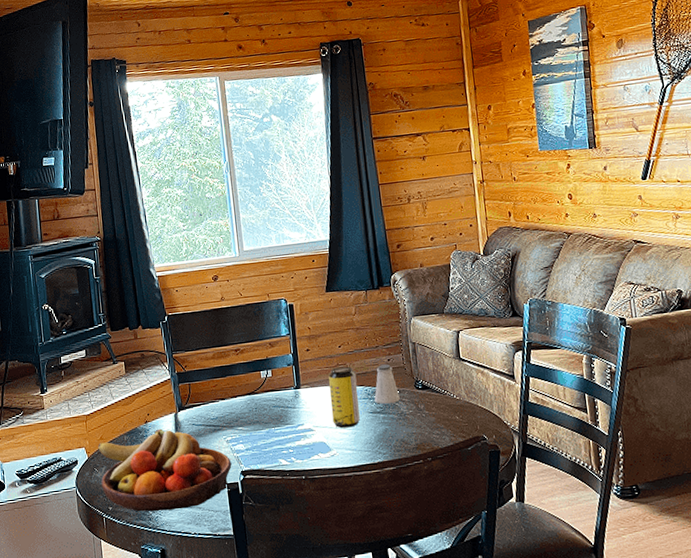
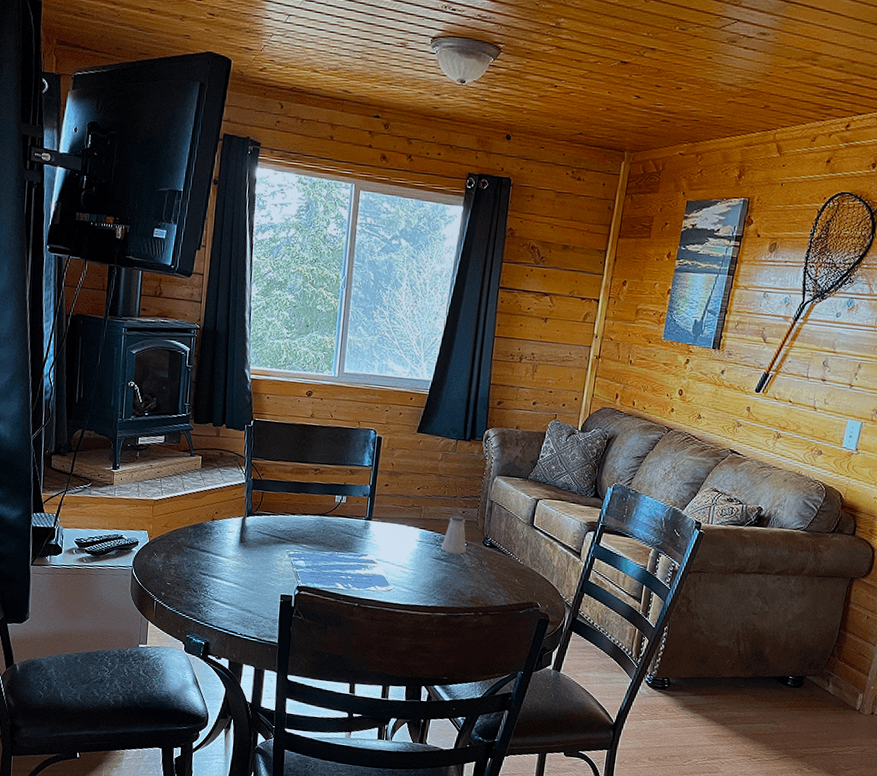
fruit bowl: present [98,428,232,512] -> none [158,528,290,610]
beverage can: present [328,366,360,428] -> none [396,507,429,568]

